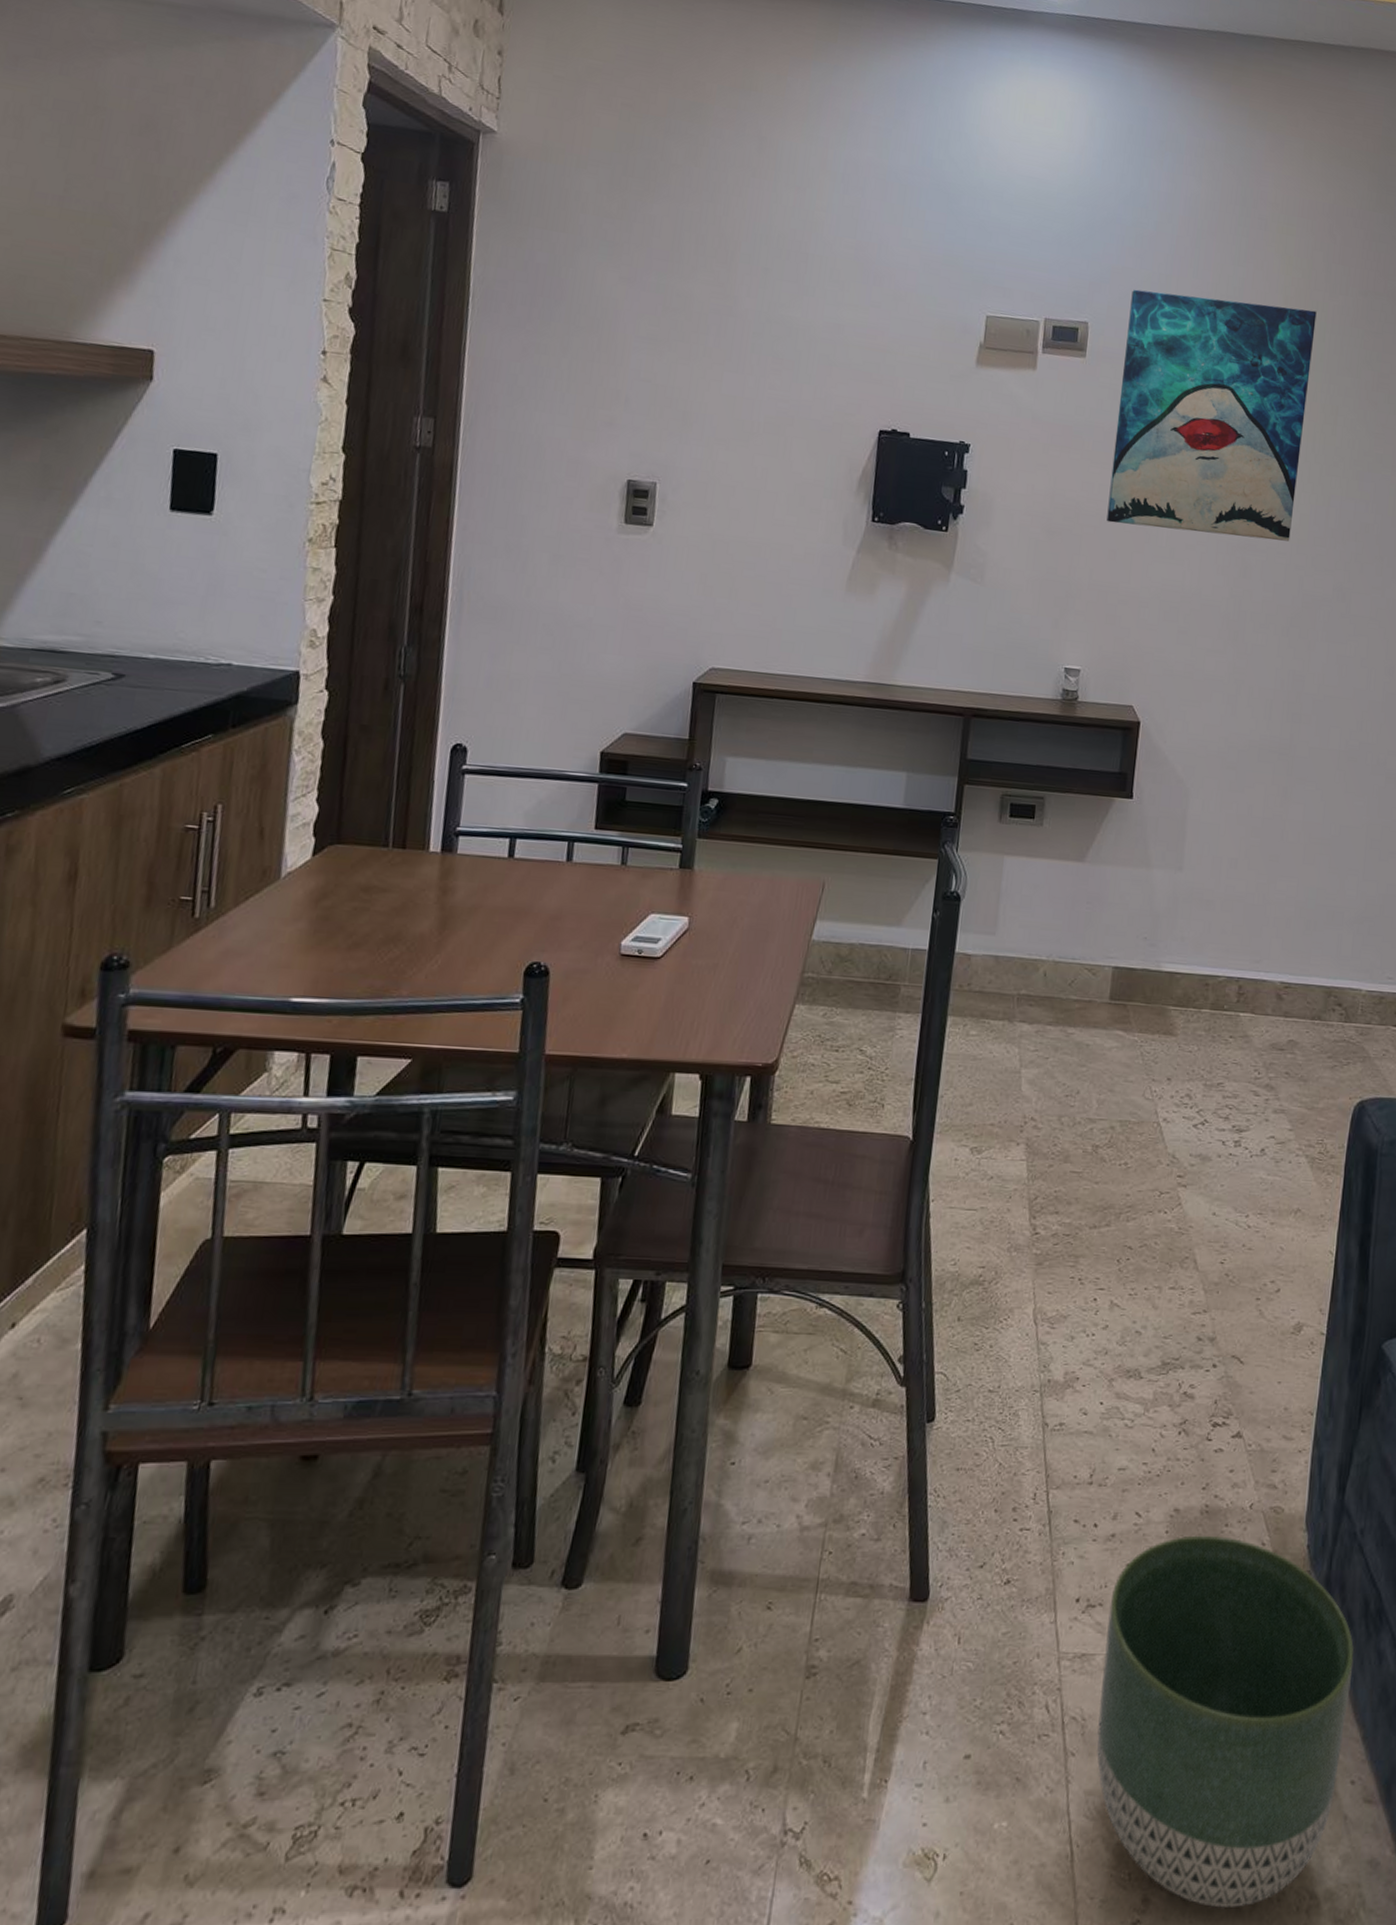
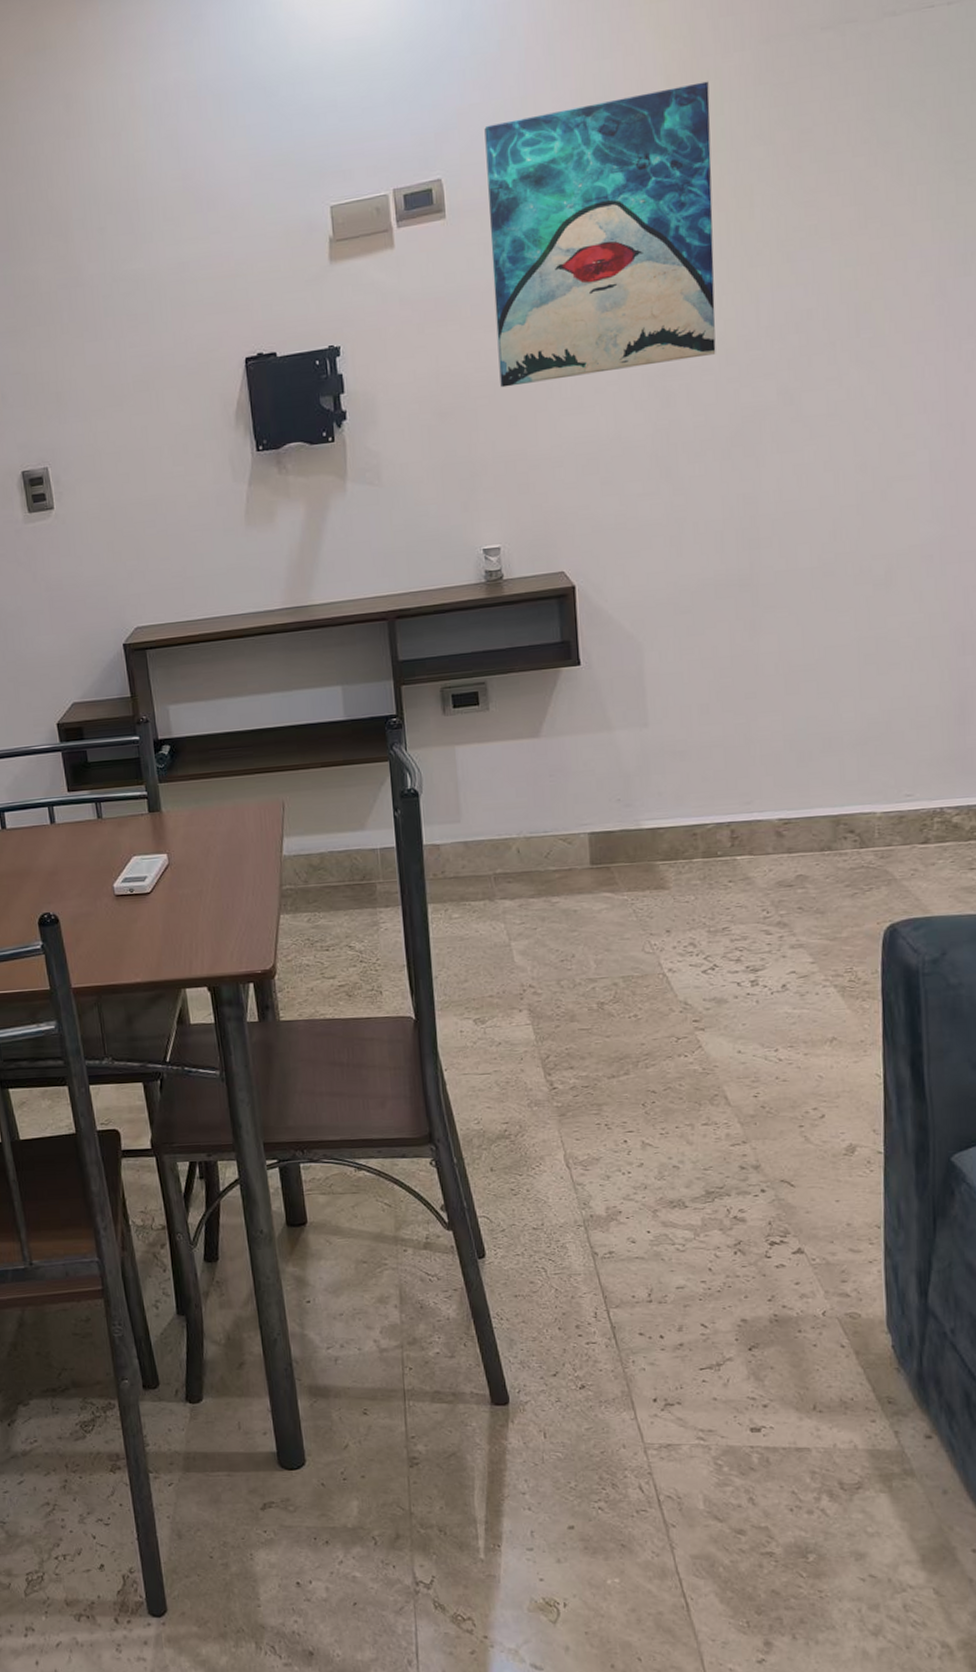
planter: present [1097,1535,1354,1909] -> none [688,1341,960,1653]

